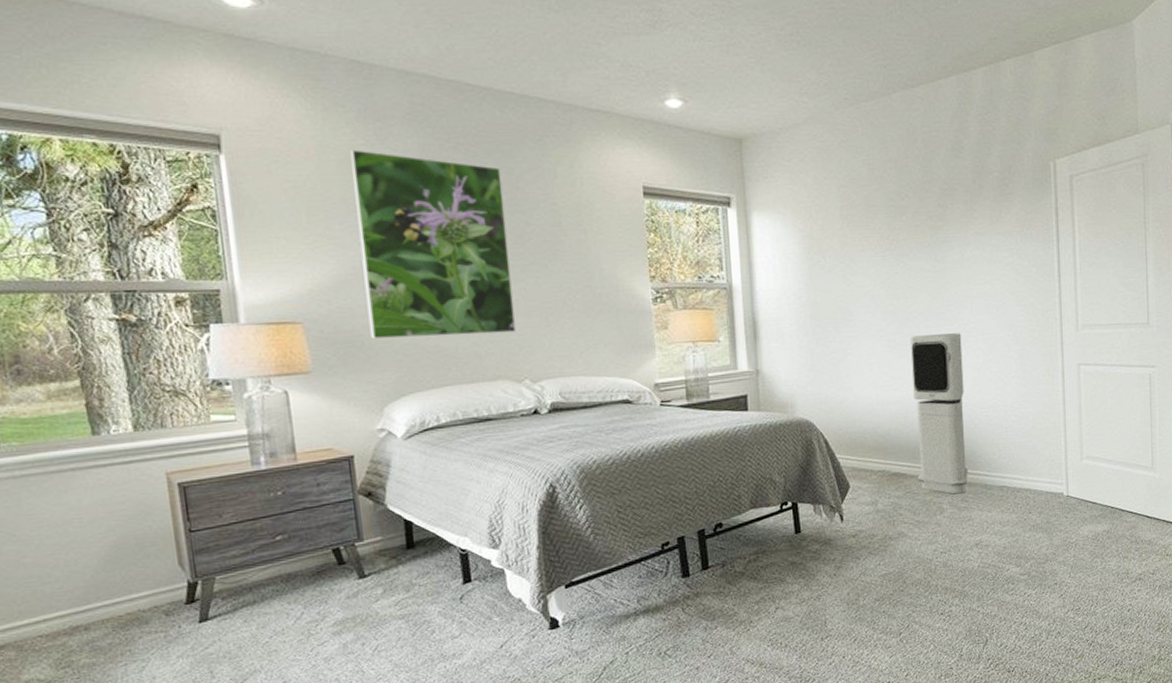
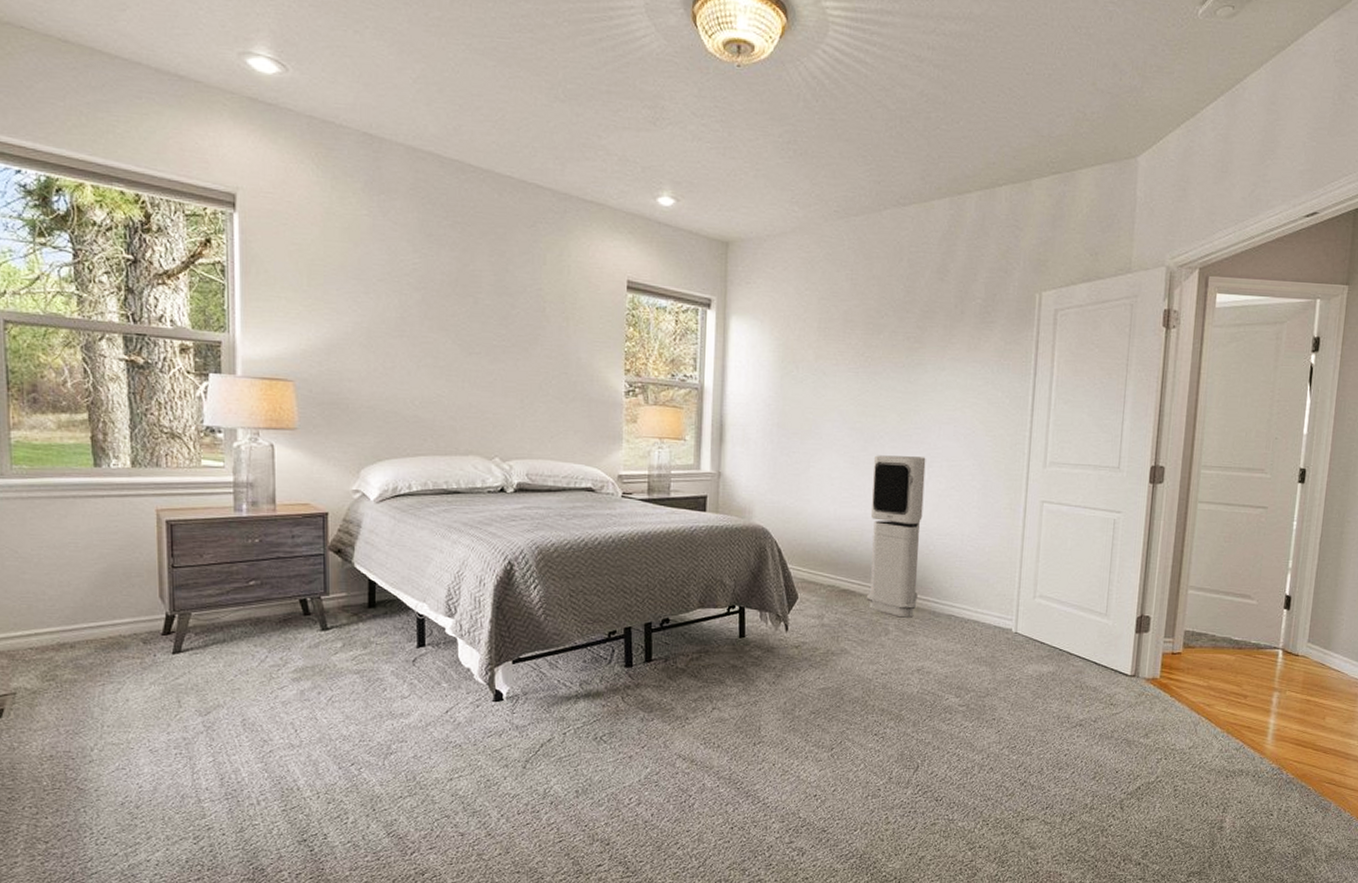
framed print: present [350,149,516,340] -> none [354,219,493,411]

